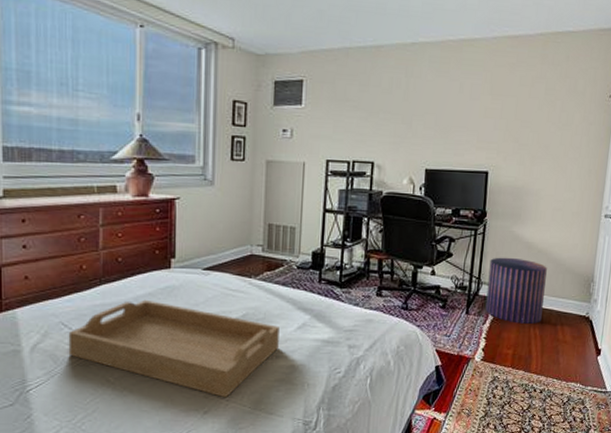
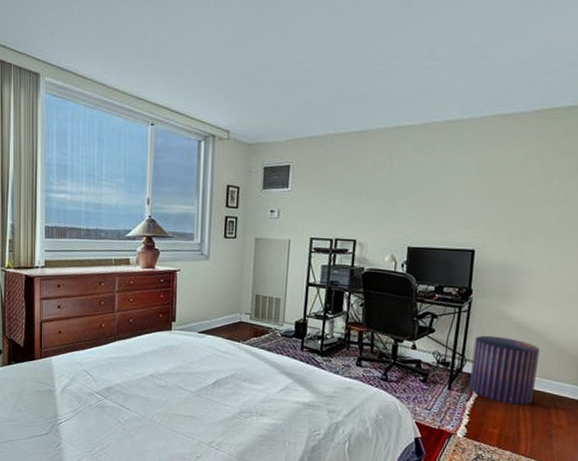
serving tray: present [68,299,279,398] -> none [89,355,264,447]

